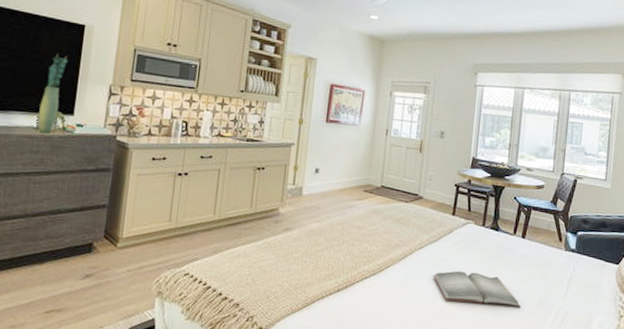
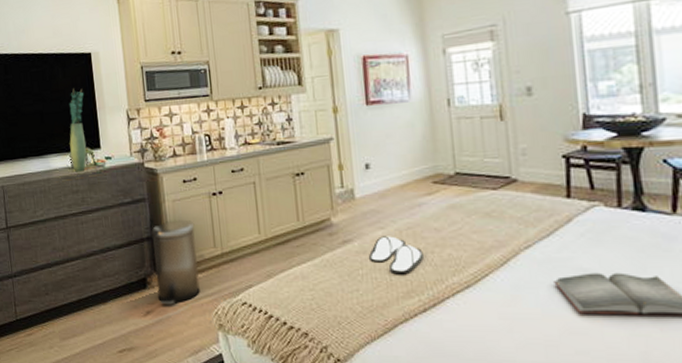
pedal bin: none [101,193,155,270] -> present [151,221,200,305]
slippers: none [303,228,346,261] -> present [369,236,423,275]

